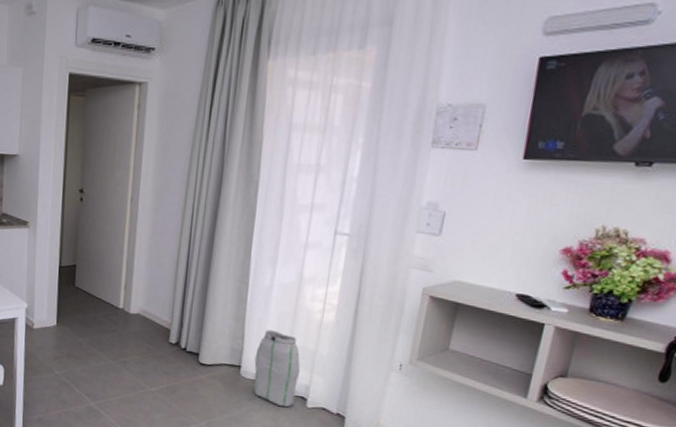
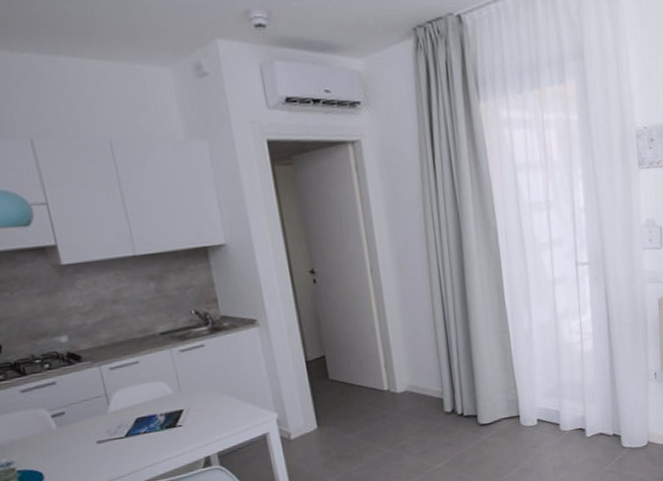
skirt: present [253,329,300,408] -> none [530,371,575,444]

